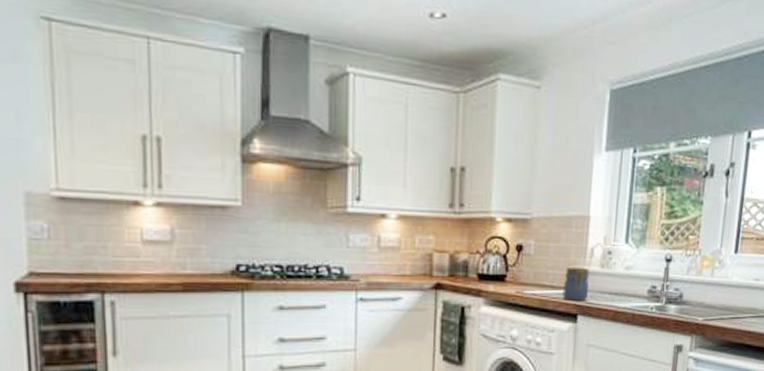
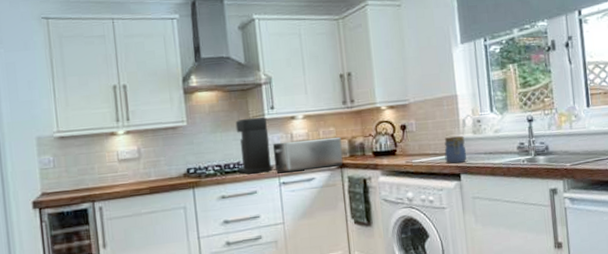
coffee maker: none [304,207,349,283] -> present [235,117,272,175]
toaster: none [352,246,441,288] -> present [272,136,344,174]

